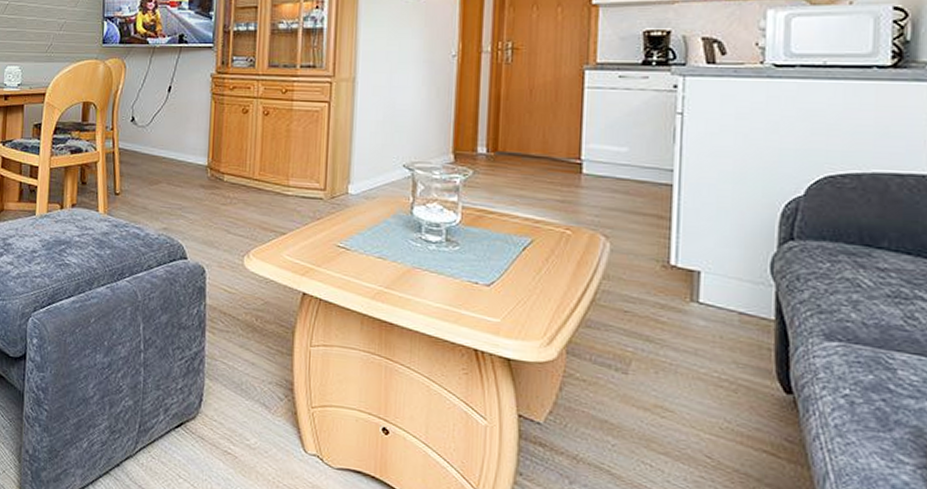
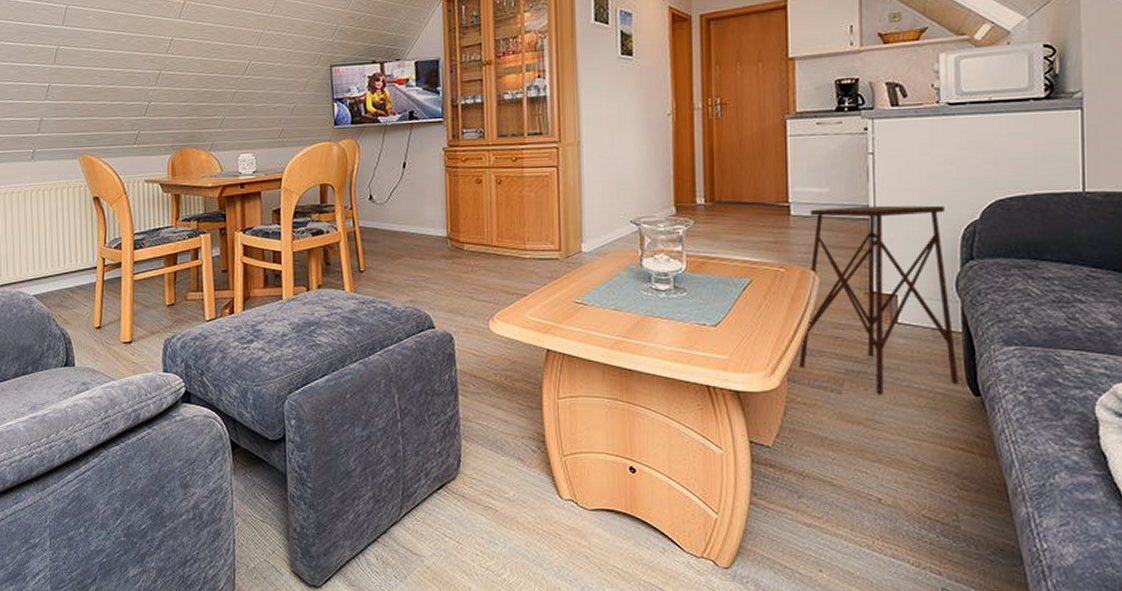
side table: none [581,169,768,381] -> present [799,205,959,395]

